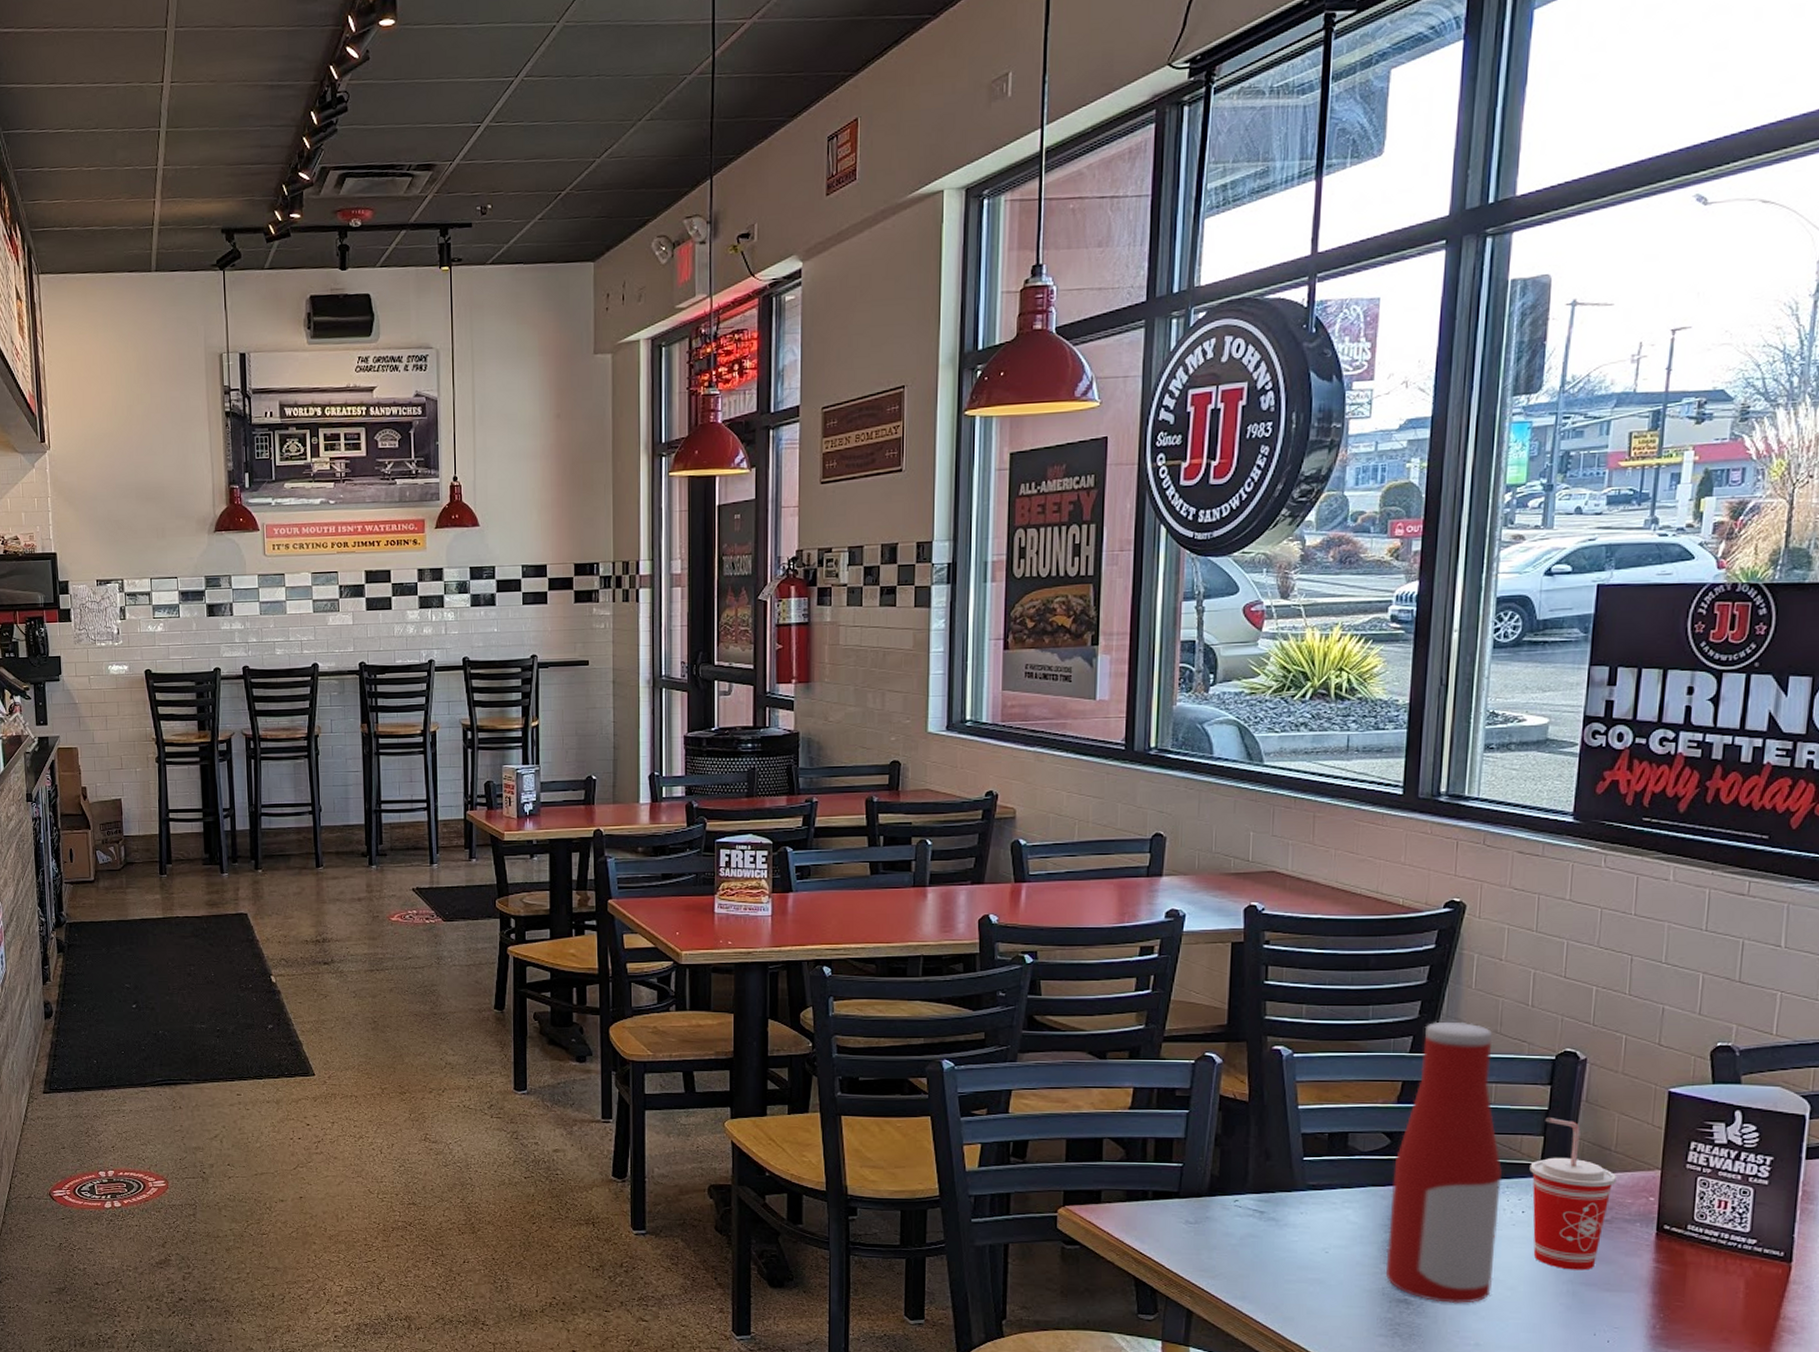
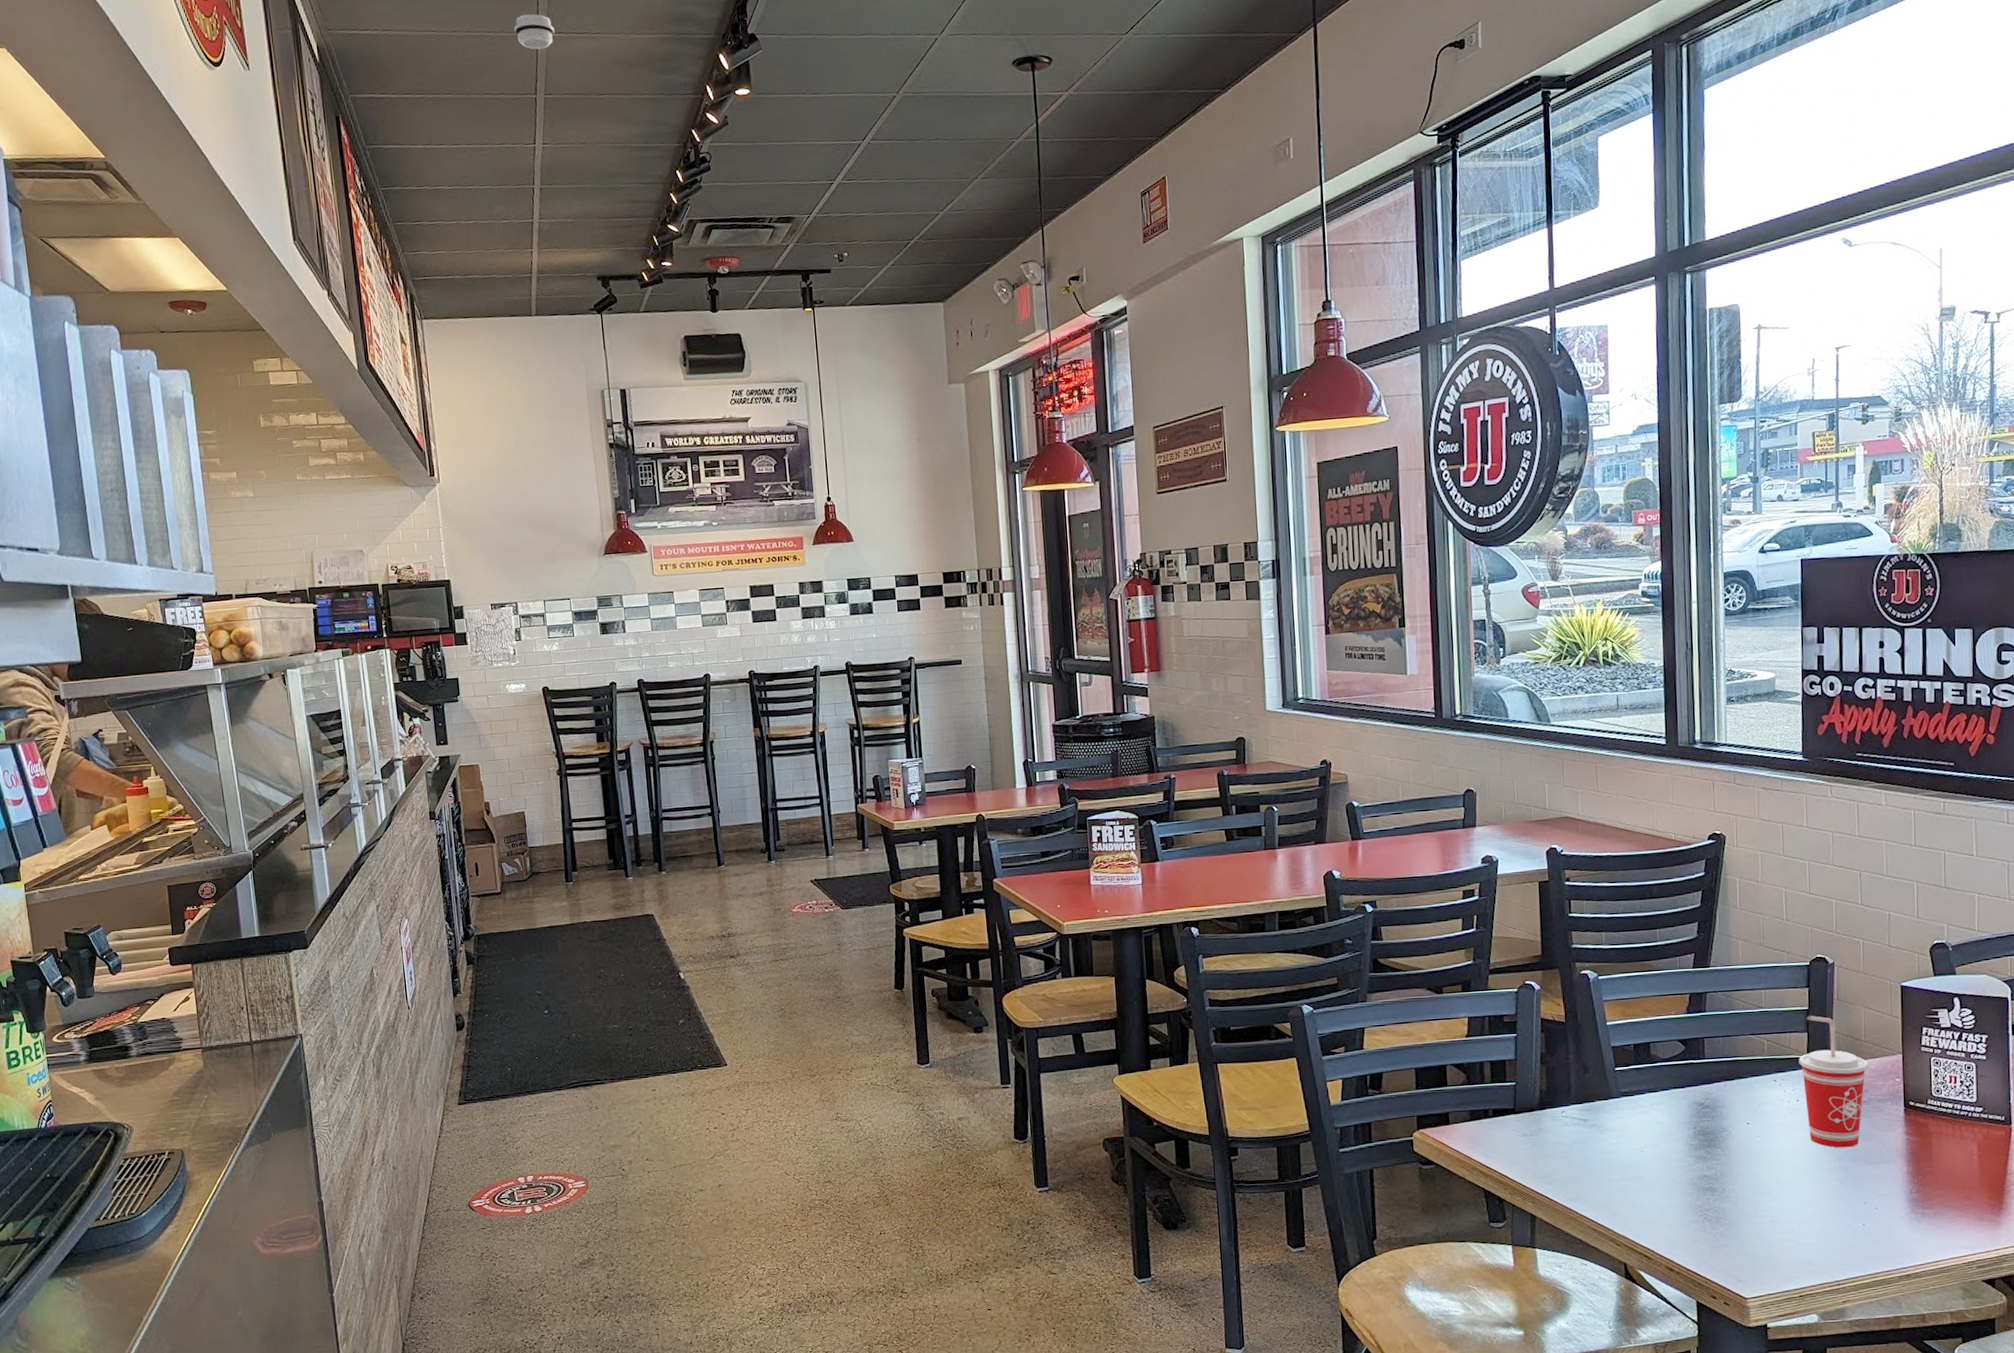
bottle: present [1386,1021,1502,1304] -> none [1690,938,1780,1188]

